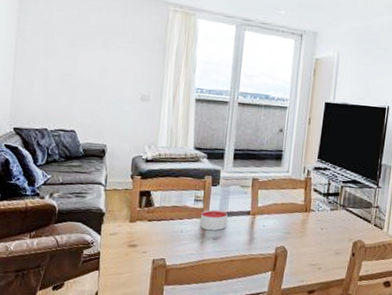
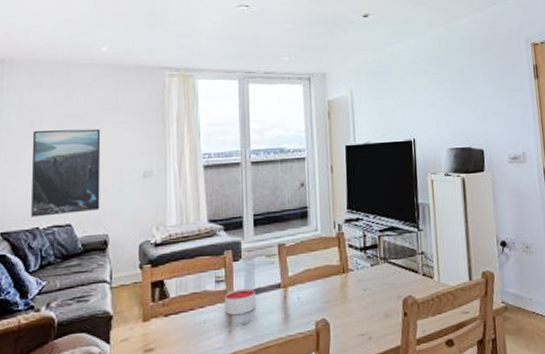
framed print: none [41,42,107,123] -> present [31,128,101,217]

